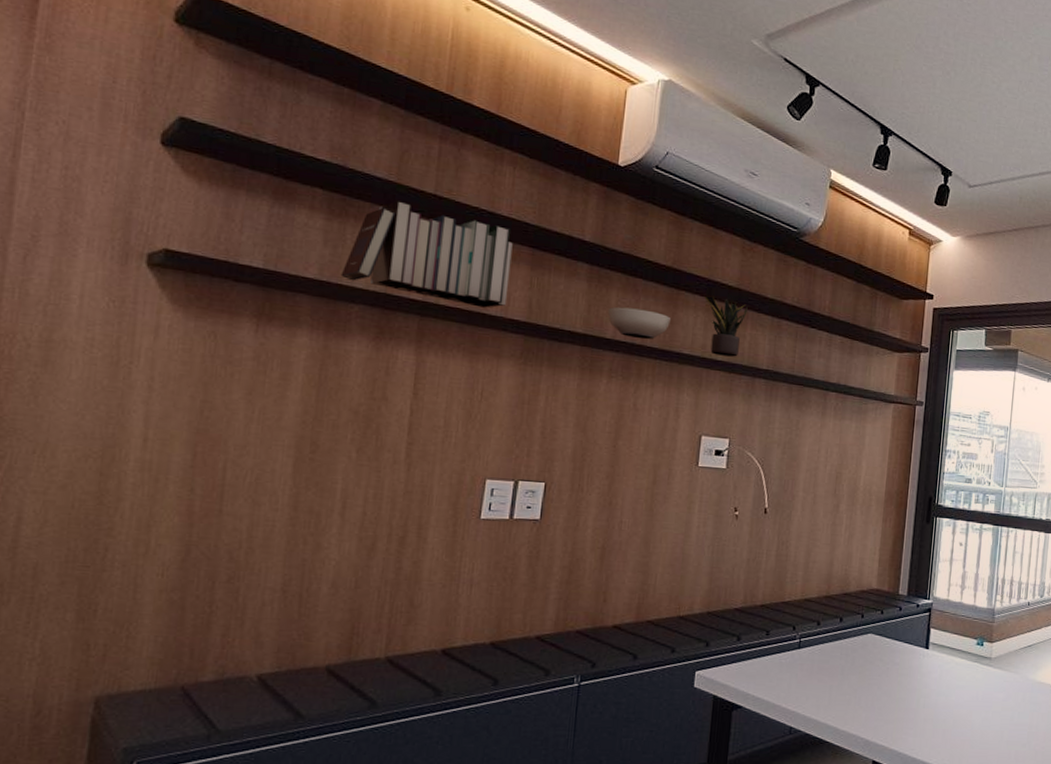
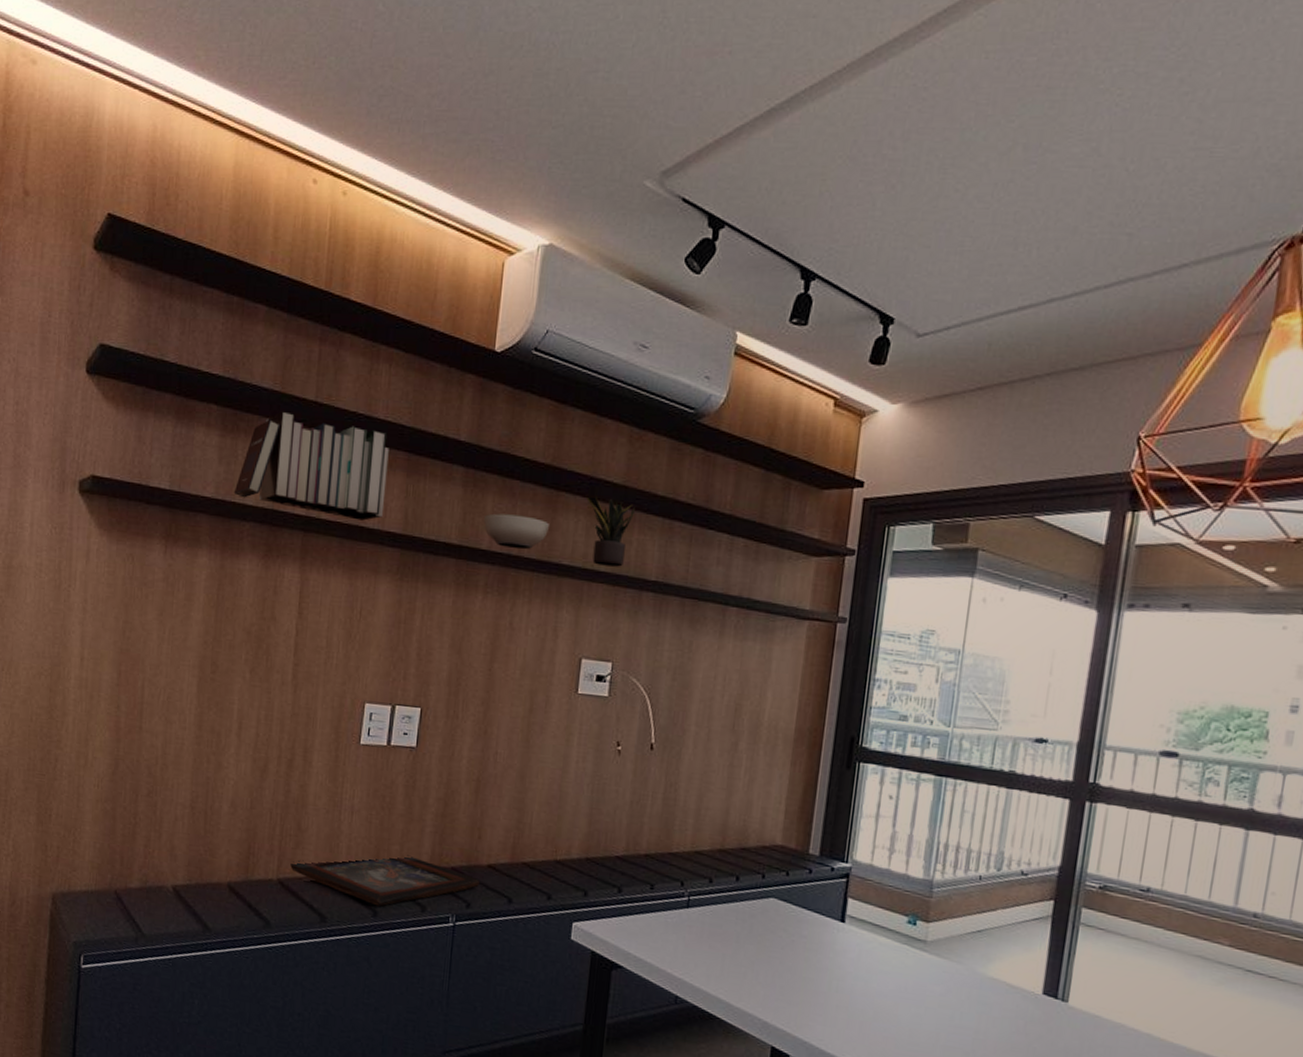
decorative tray: none [401,622,606,675] -> present [290,855,480,907]

